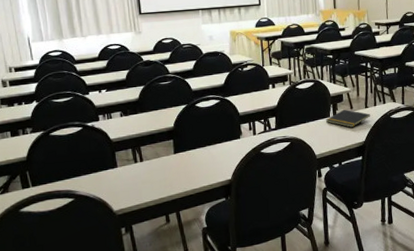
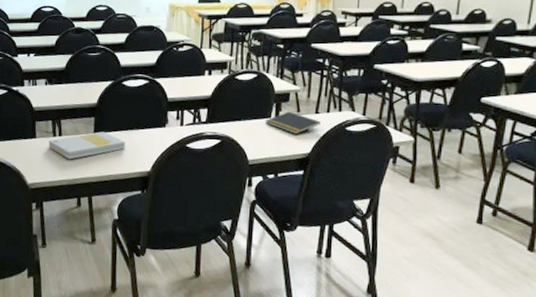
book: none [130,151,206,182] -> present [48,132,125,160]

